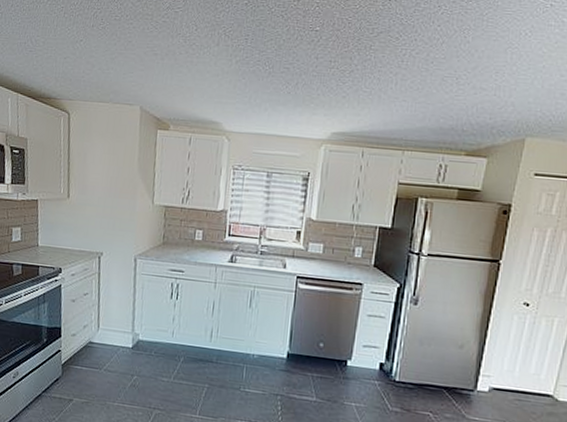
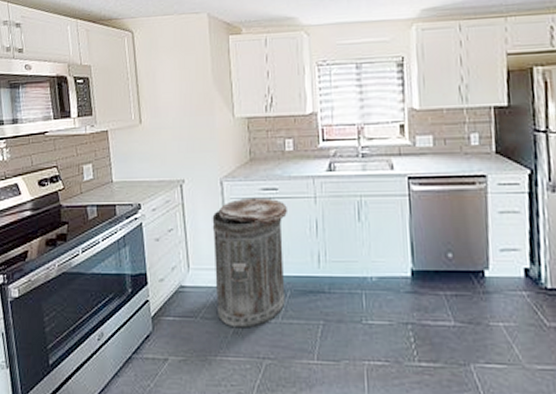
trash can: none [119,275,191,383] -> present [212,197,288,328]

